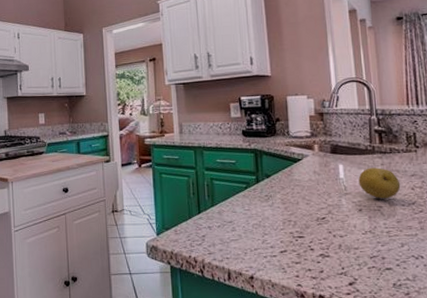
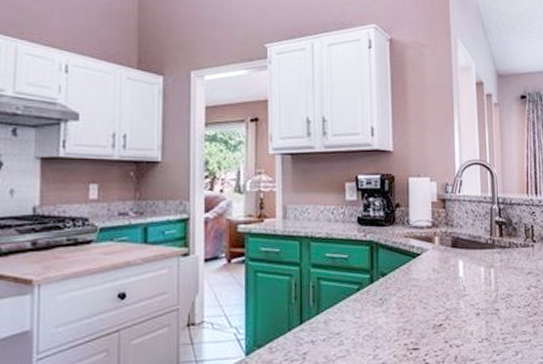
fruit: present [358,168,401,199] -> none [477,264,518,301]

